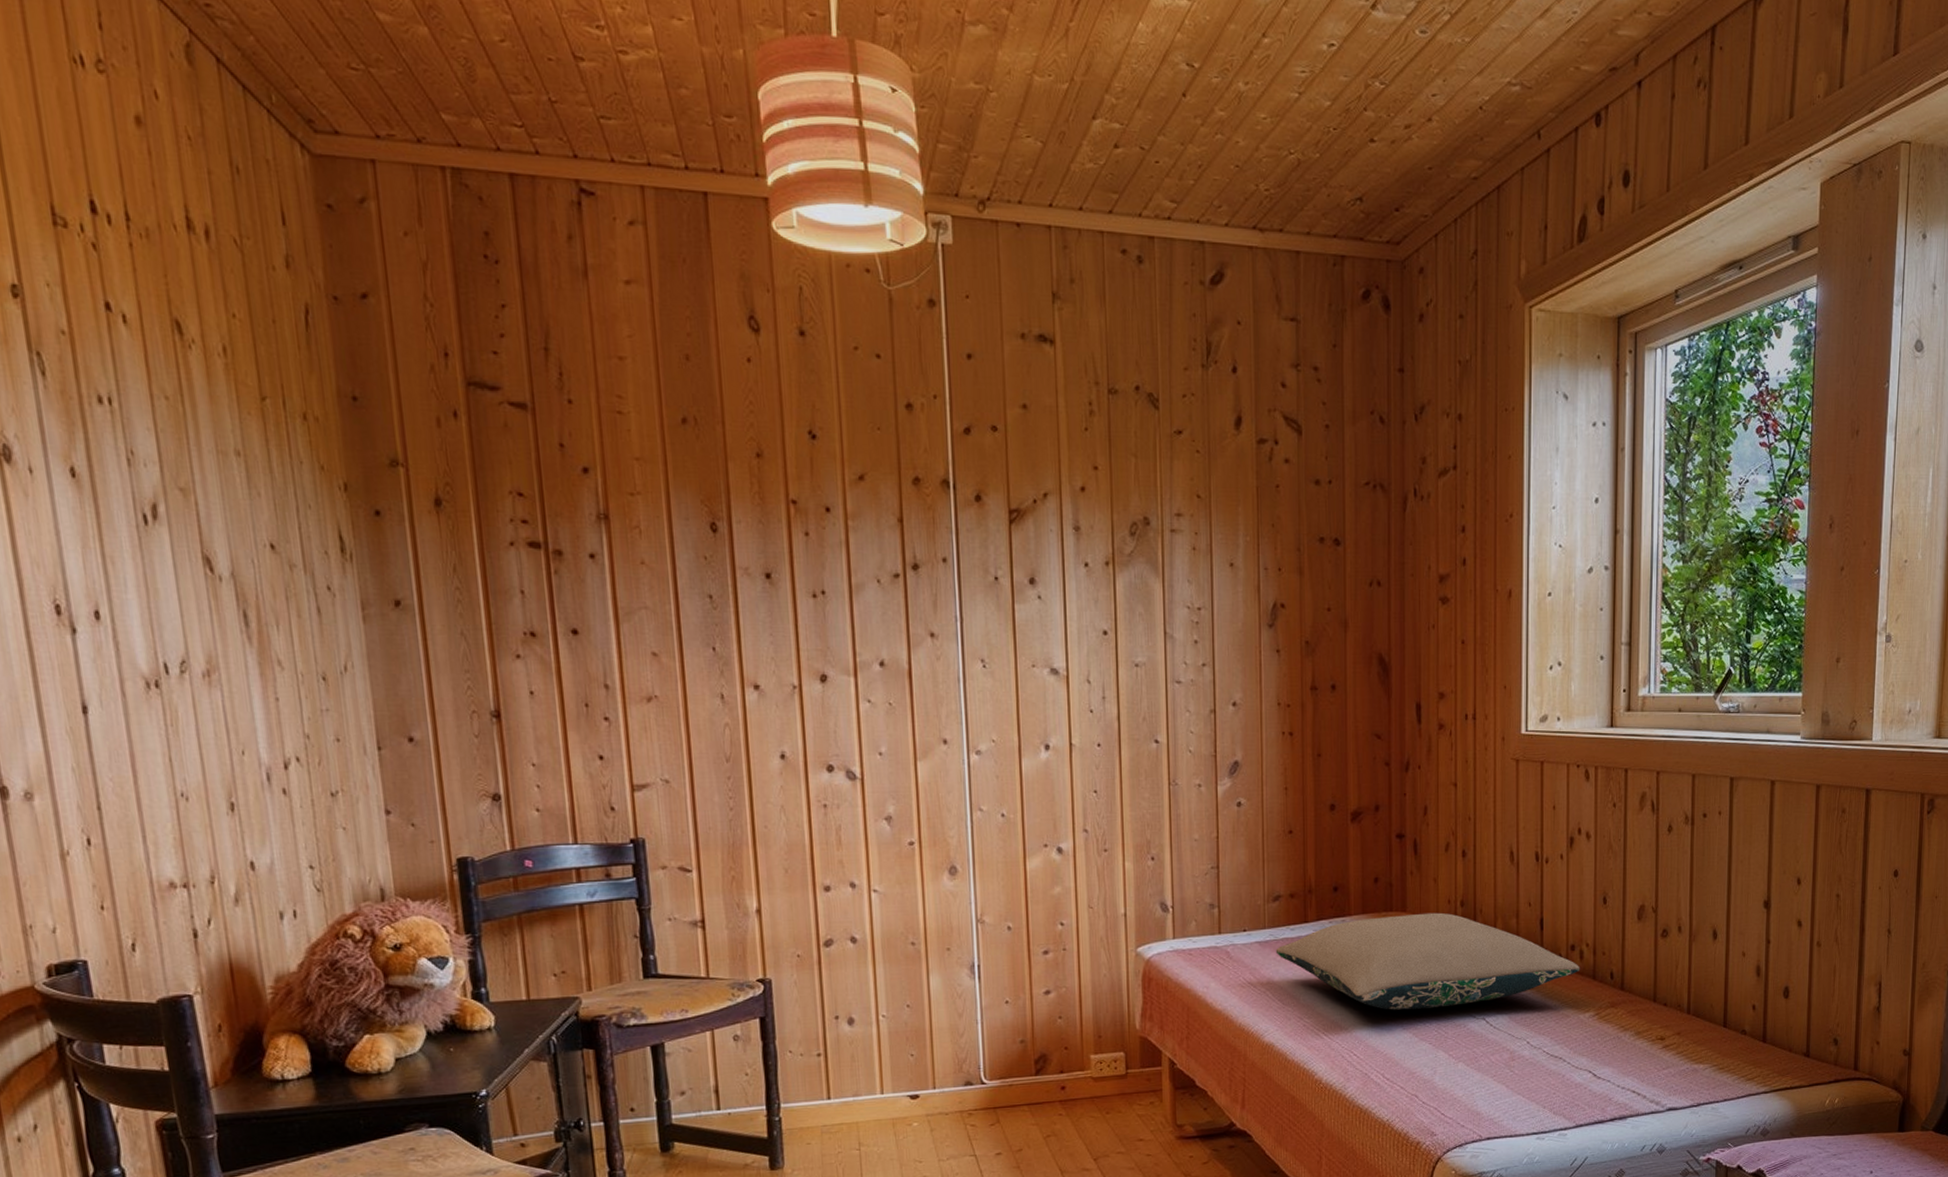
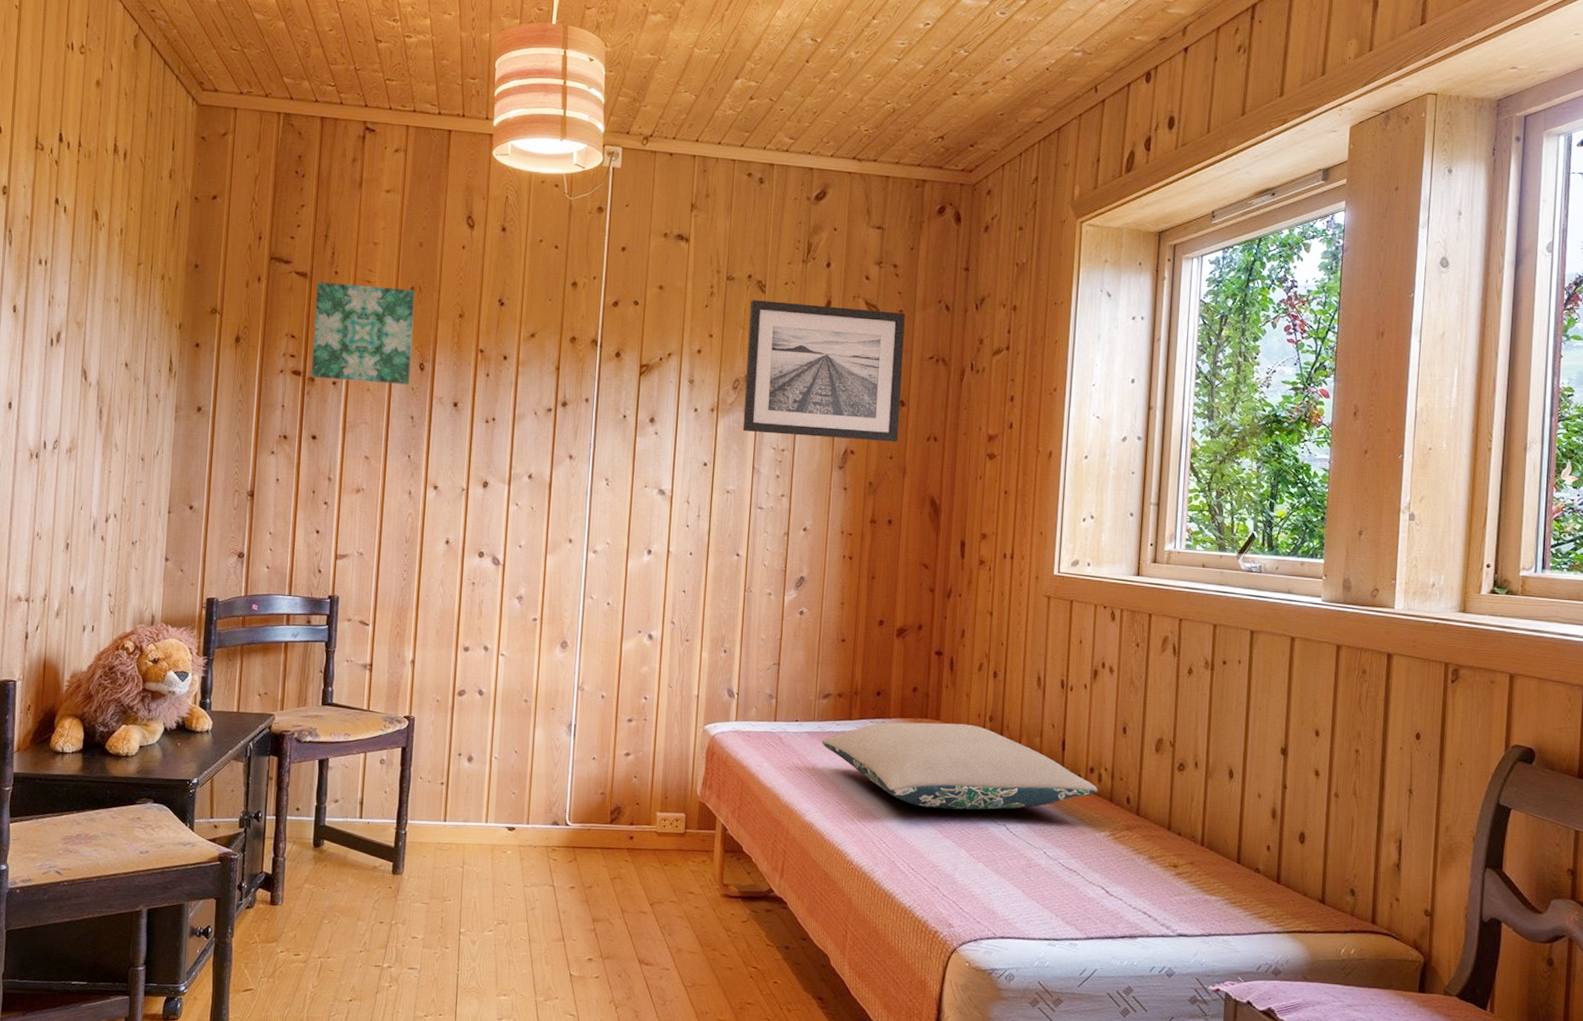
wall art: none [543,415,700,552] -> present [311,282,415,385]
wall art: none [1142,419,1336,591] -> present [742,300,905,443]

